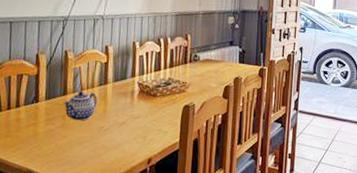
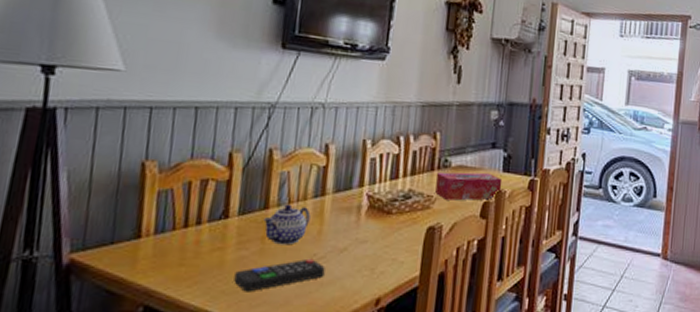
remote control: none [45,130,110,155] -> present [234,258,325,292]
tissue box: none [188,64,239,86] -> present [435,172,503,201]

